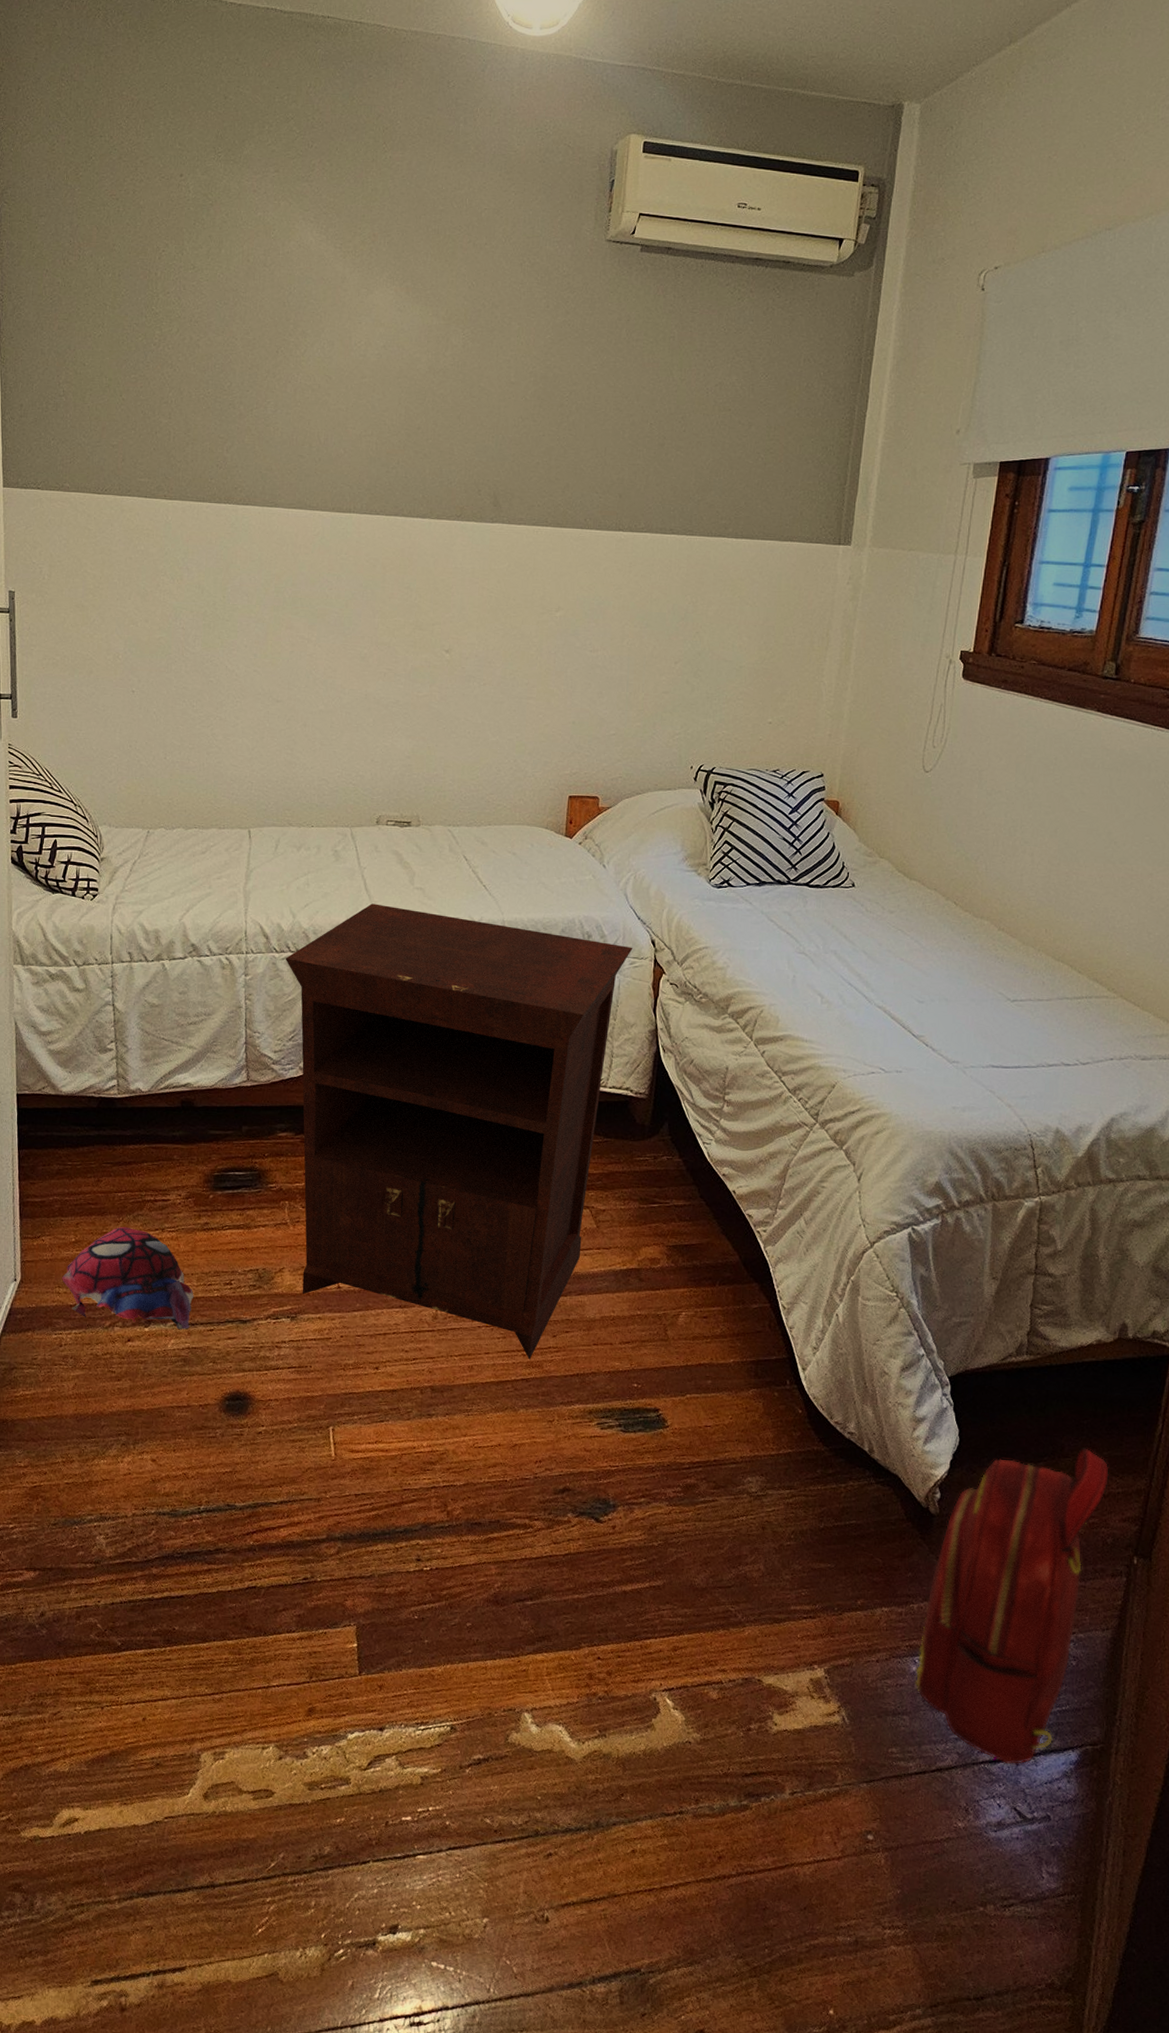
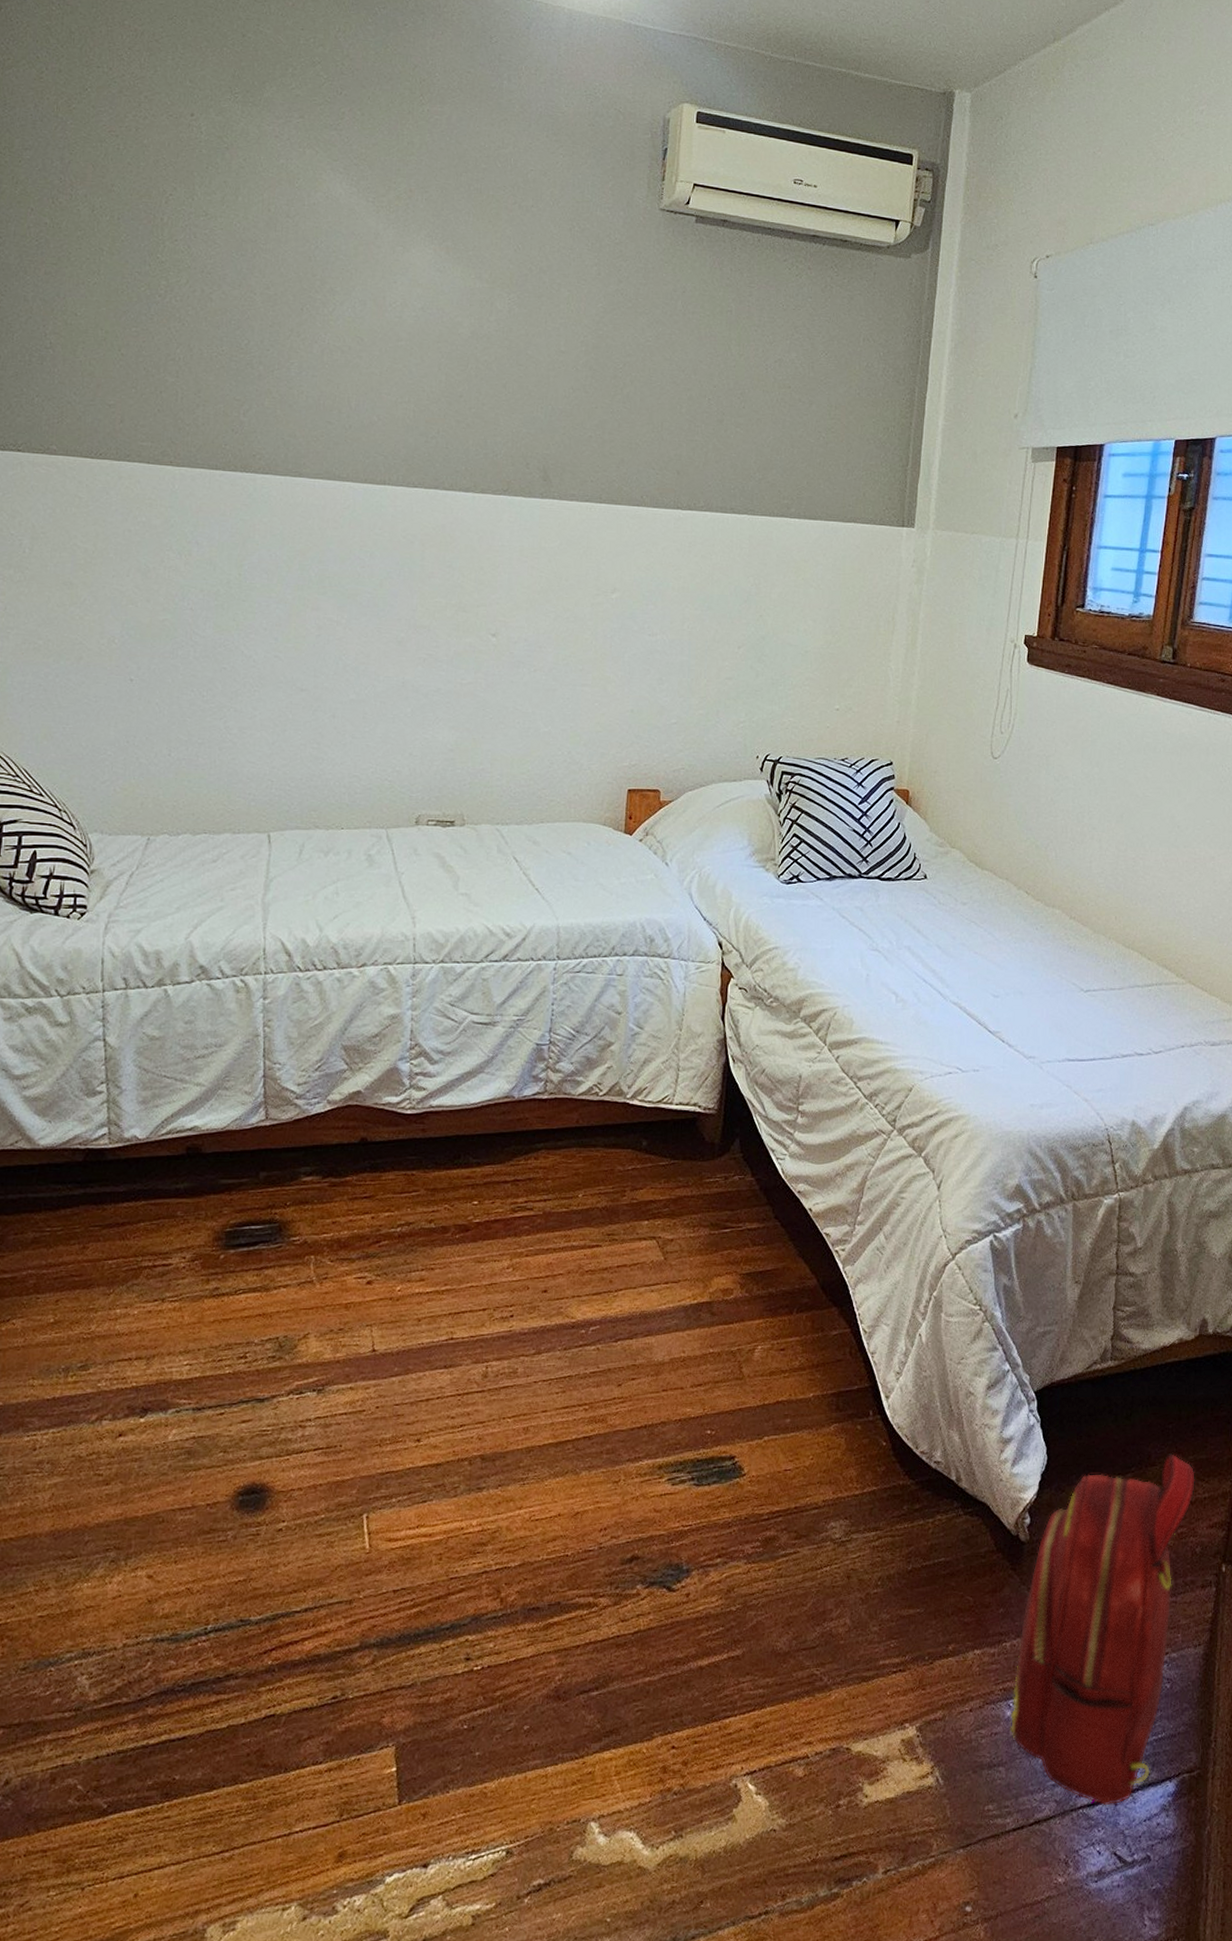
plush toy: present [62,1226,194,1329] -> none [37,1299,201,1416]
nightstand: present [285,903,633,1359] -> none [310,912,699,1414]

